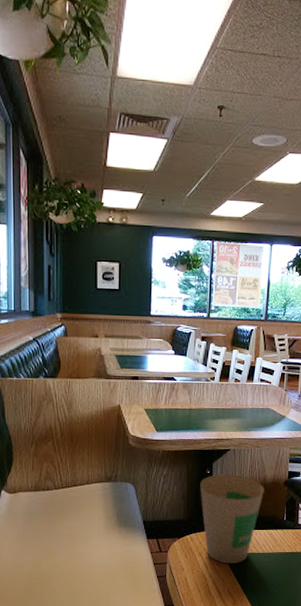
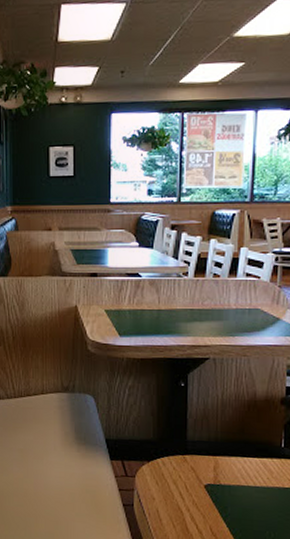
paper cup: present [200,474,264,563] -> none [173,388,254,497]

